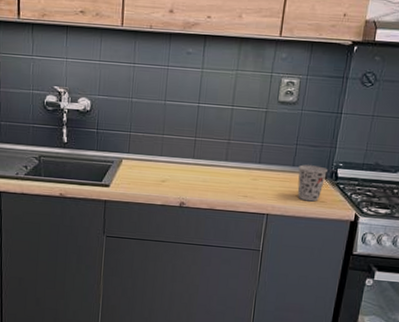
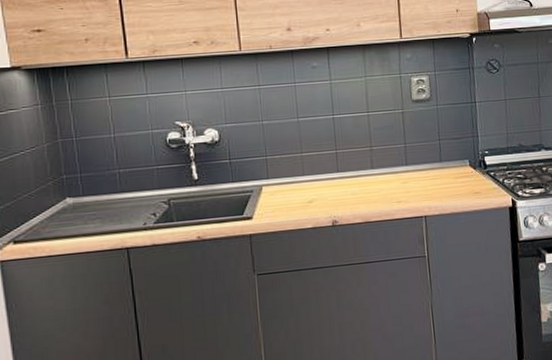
cup: present [297,164,328,202] -> none [446,157,475,195]

